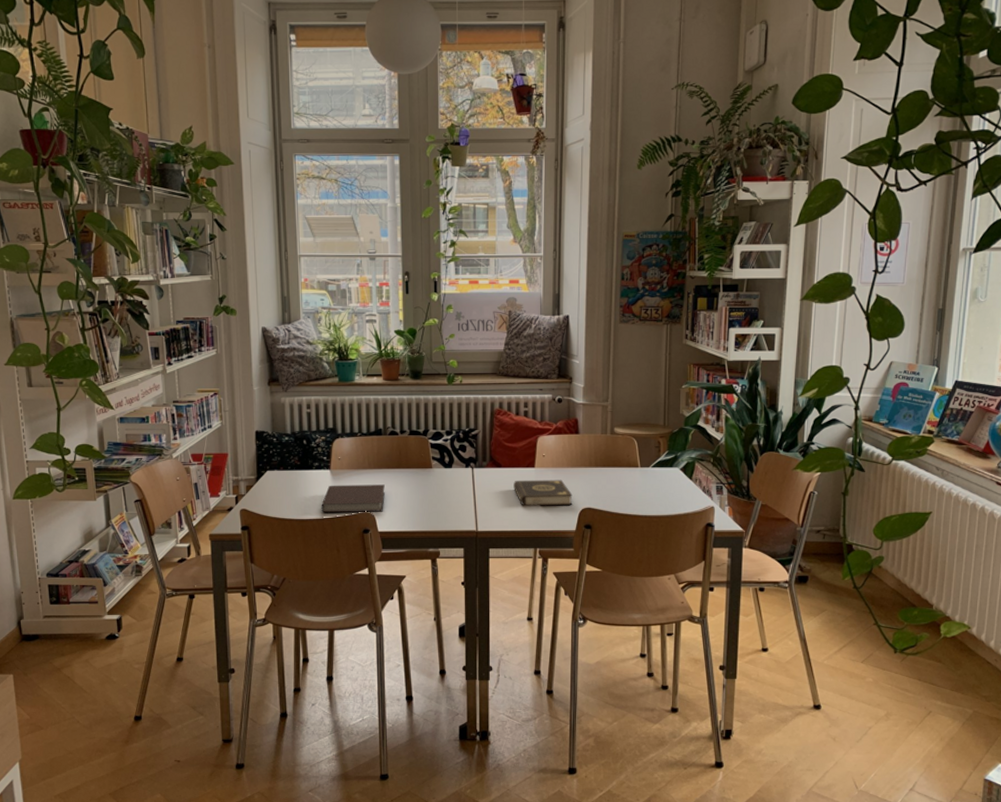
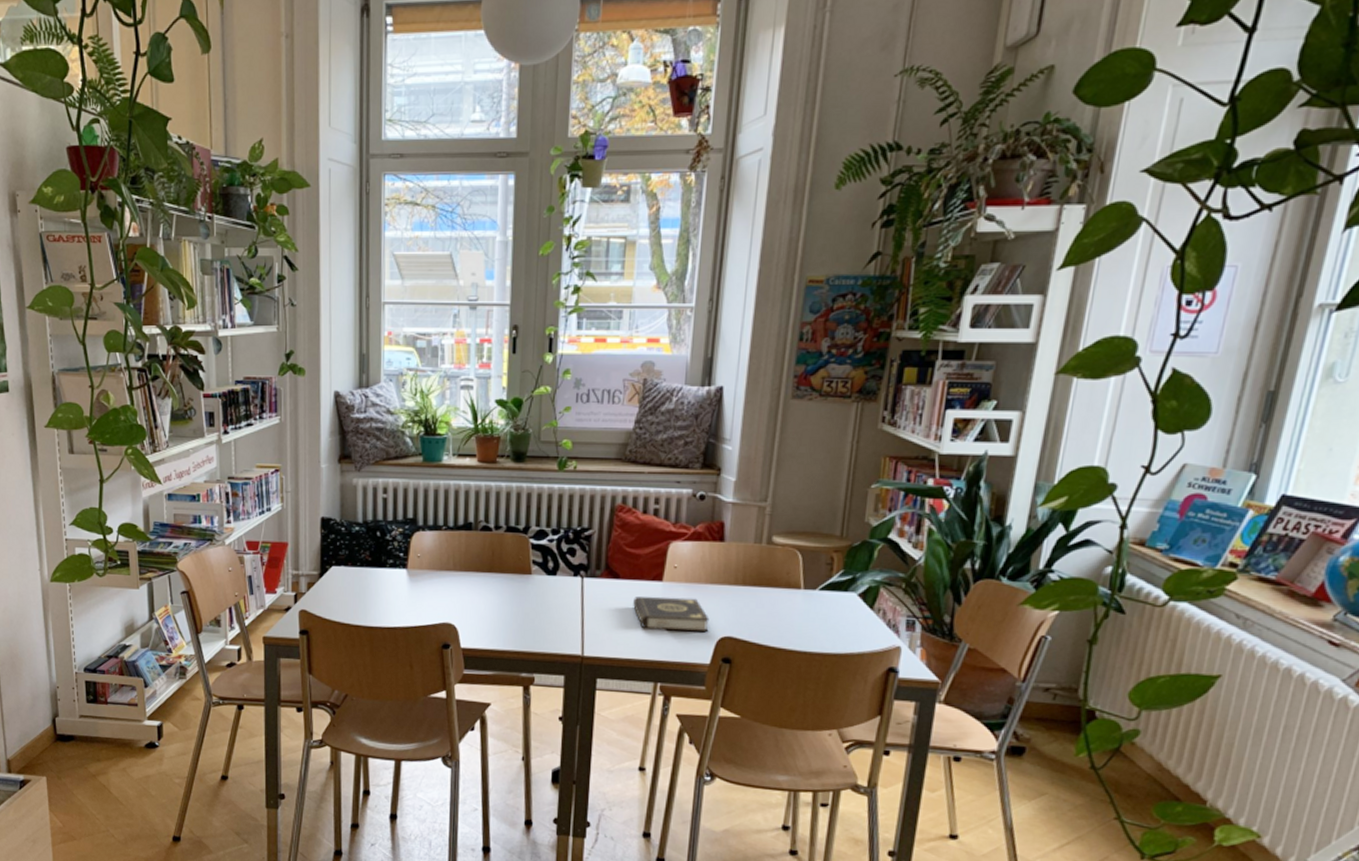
notebook: present [321,484,385,513] -> none [394,587,472,624]

